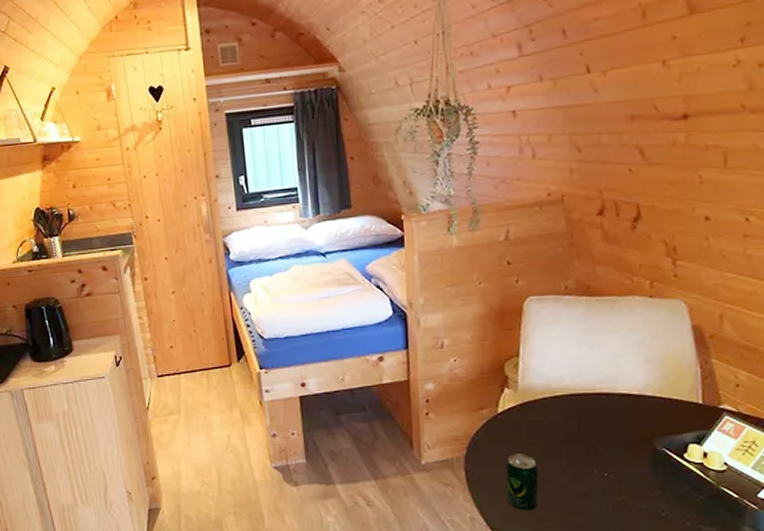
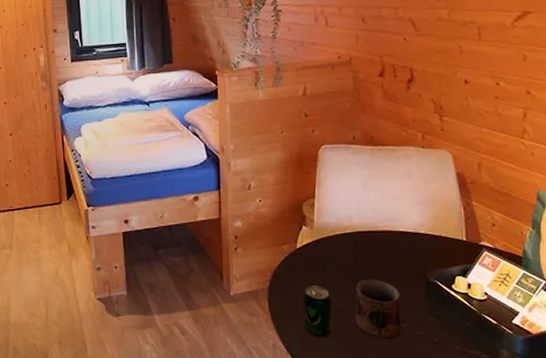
mug: none [567,447,622,513] -> present [355,279,402,339]

